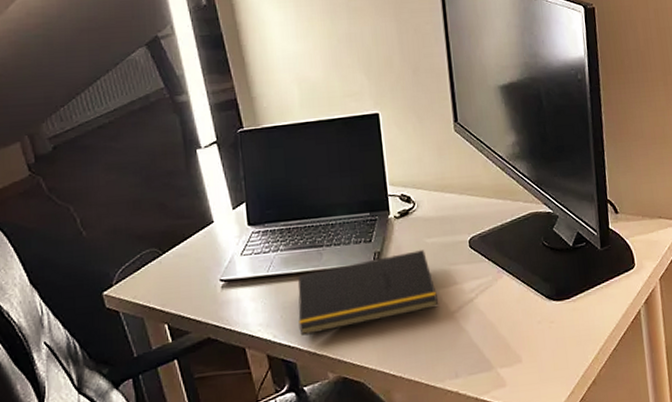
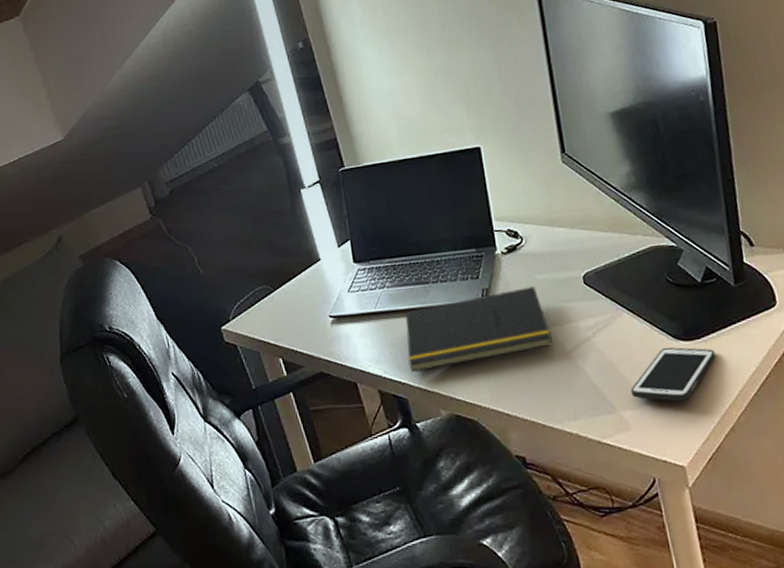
cell phone: none [507,307,582,358] -> present [630,347,716,402]

